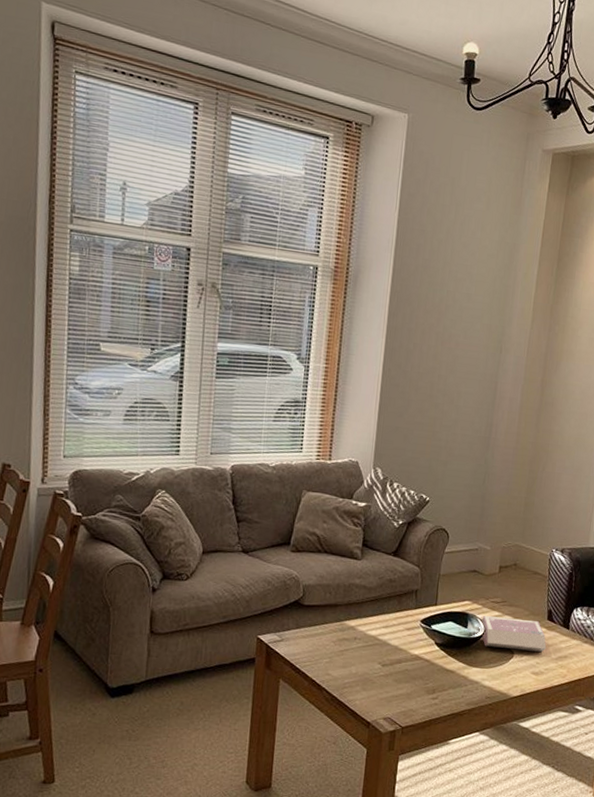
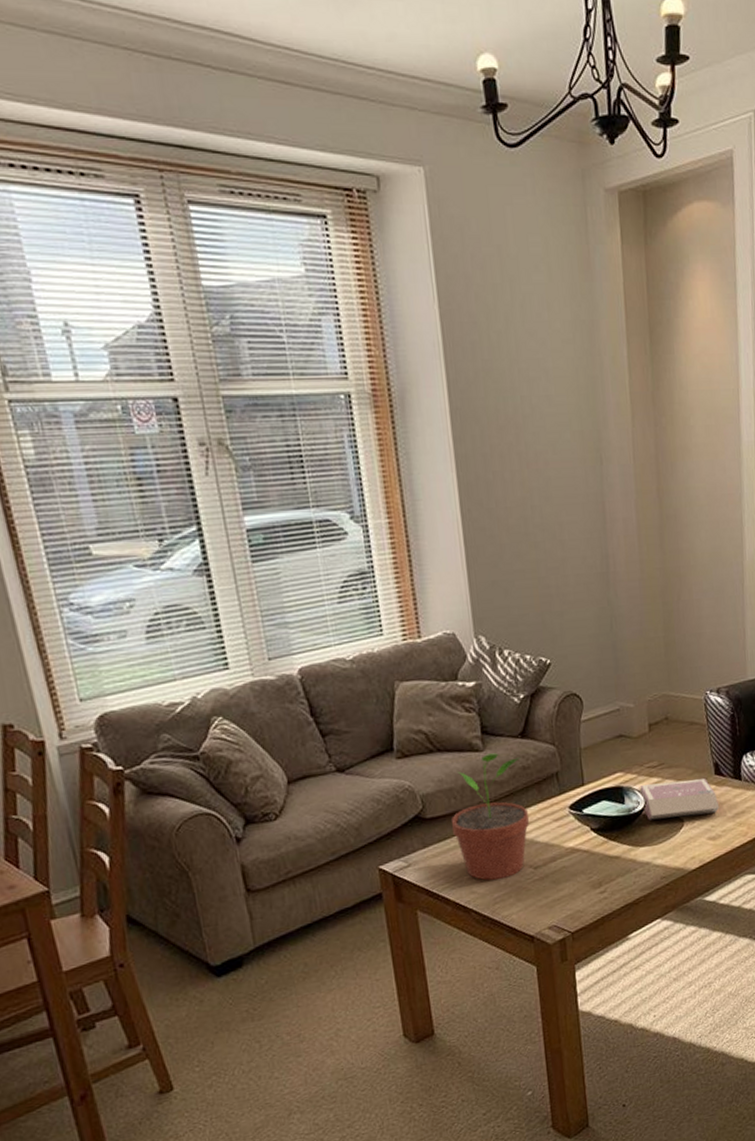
potted plant: none [323,563,390,668] -> present [452,753,530,881]

